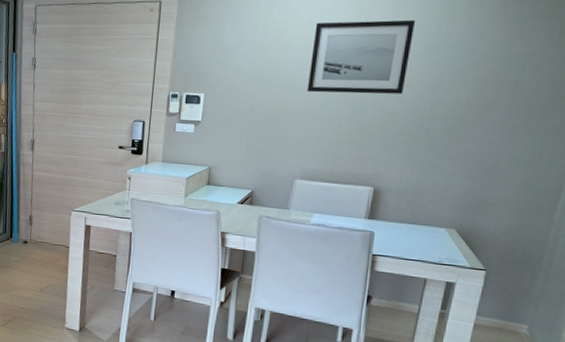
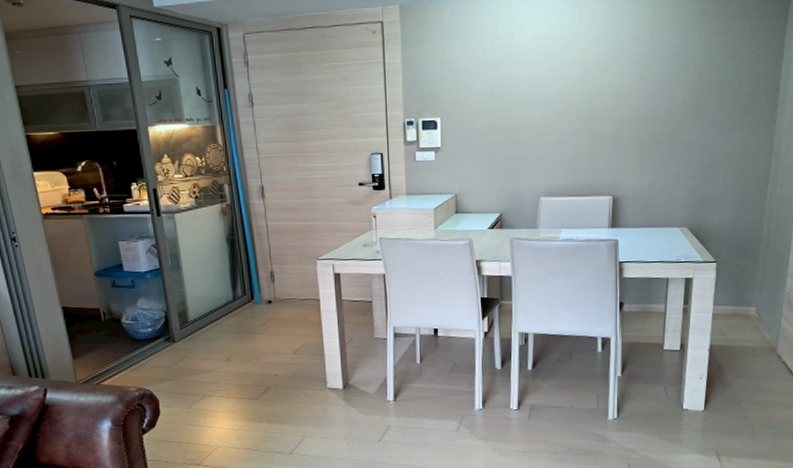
wall art: present [306,19,416,94] -> none [539,27,631,107]

